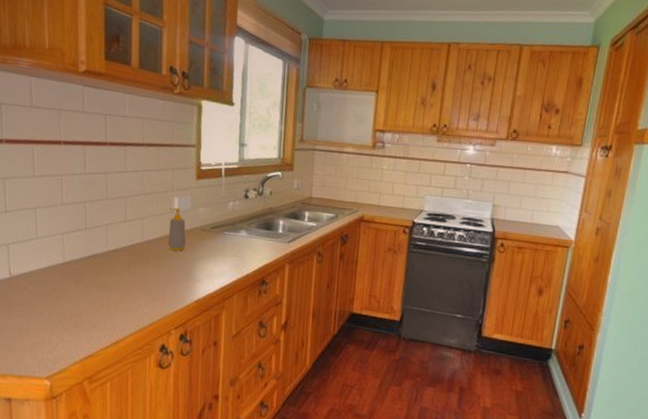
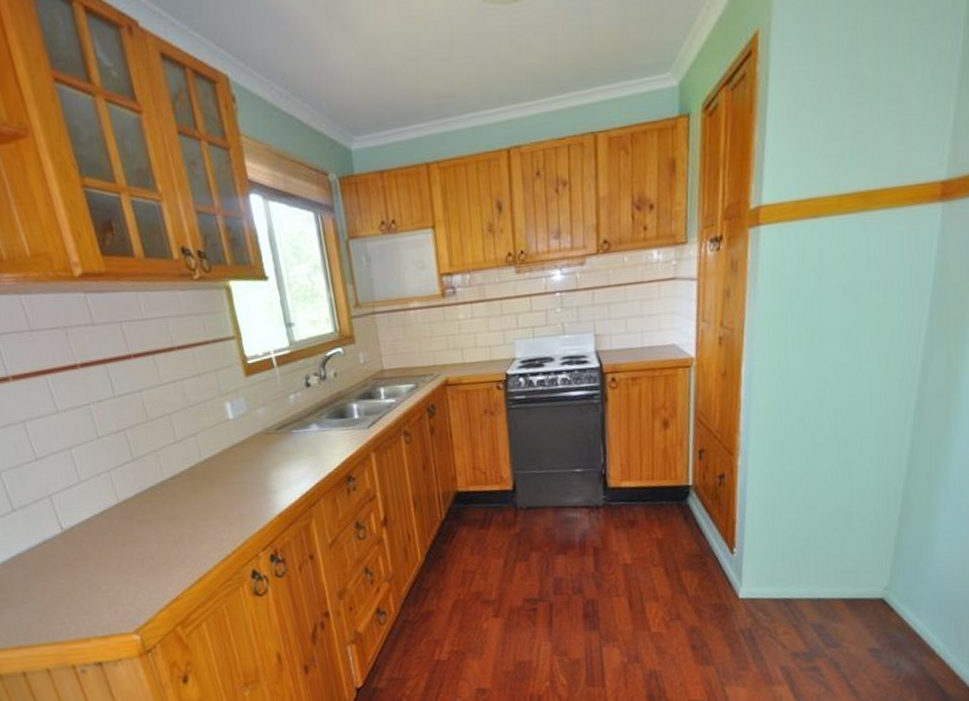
soap bottle: present [168,207,186,251] -> none [222,414,252,464]

